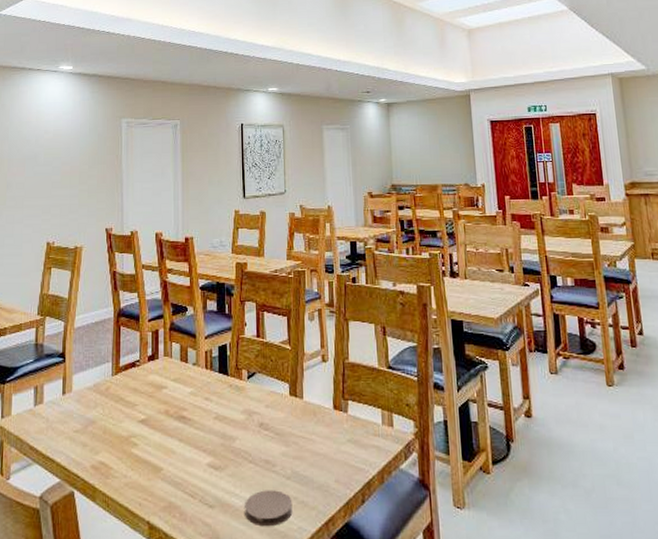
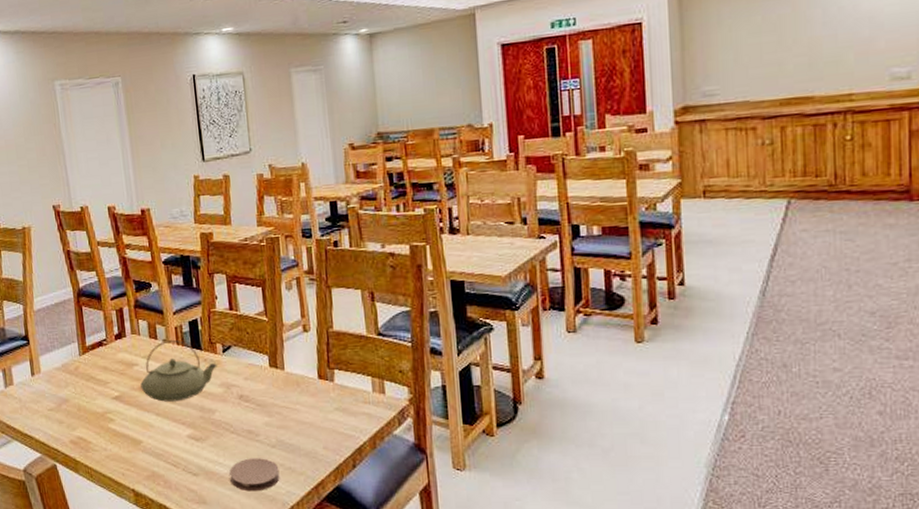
teapot: none [167,364,241,427] -> present [140,340,217,402]

